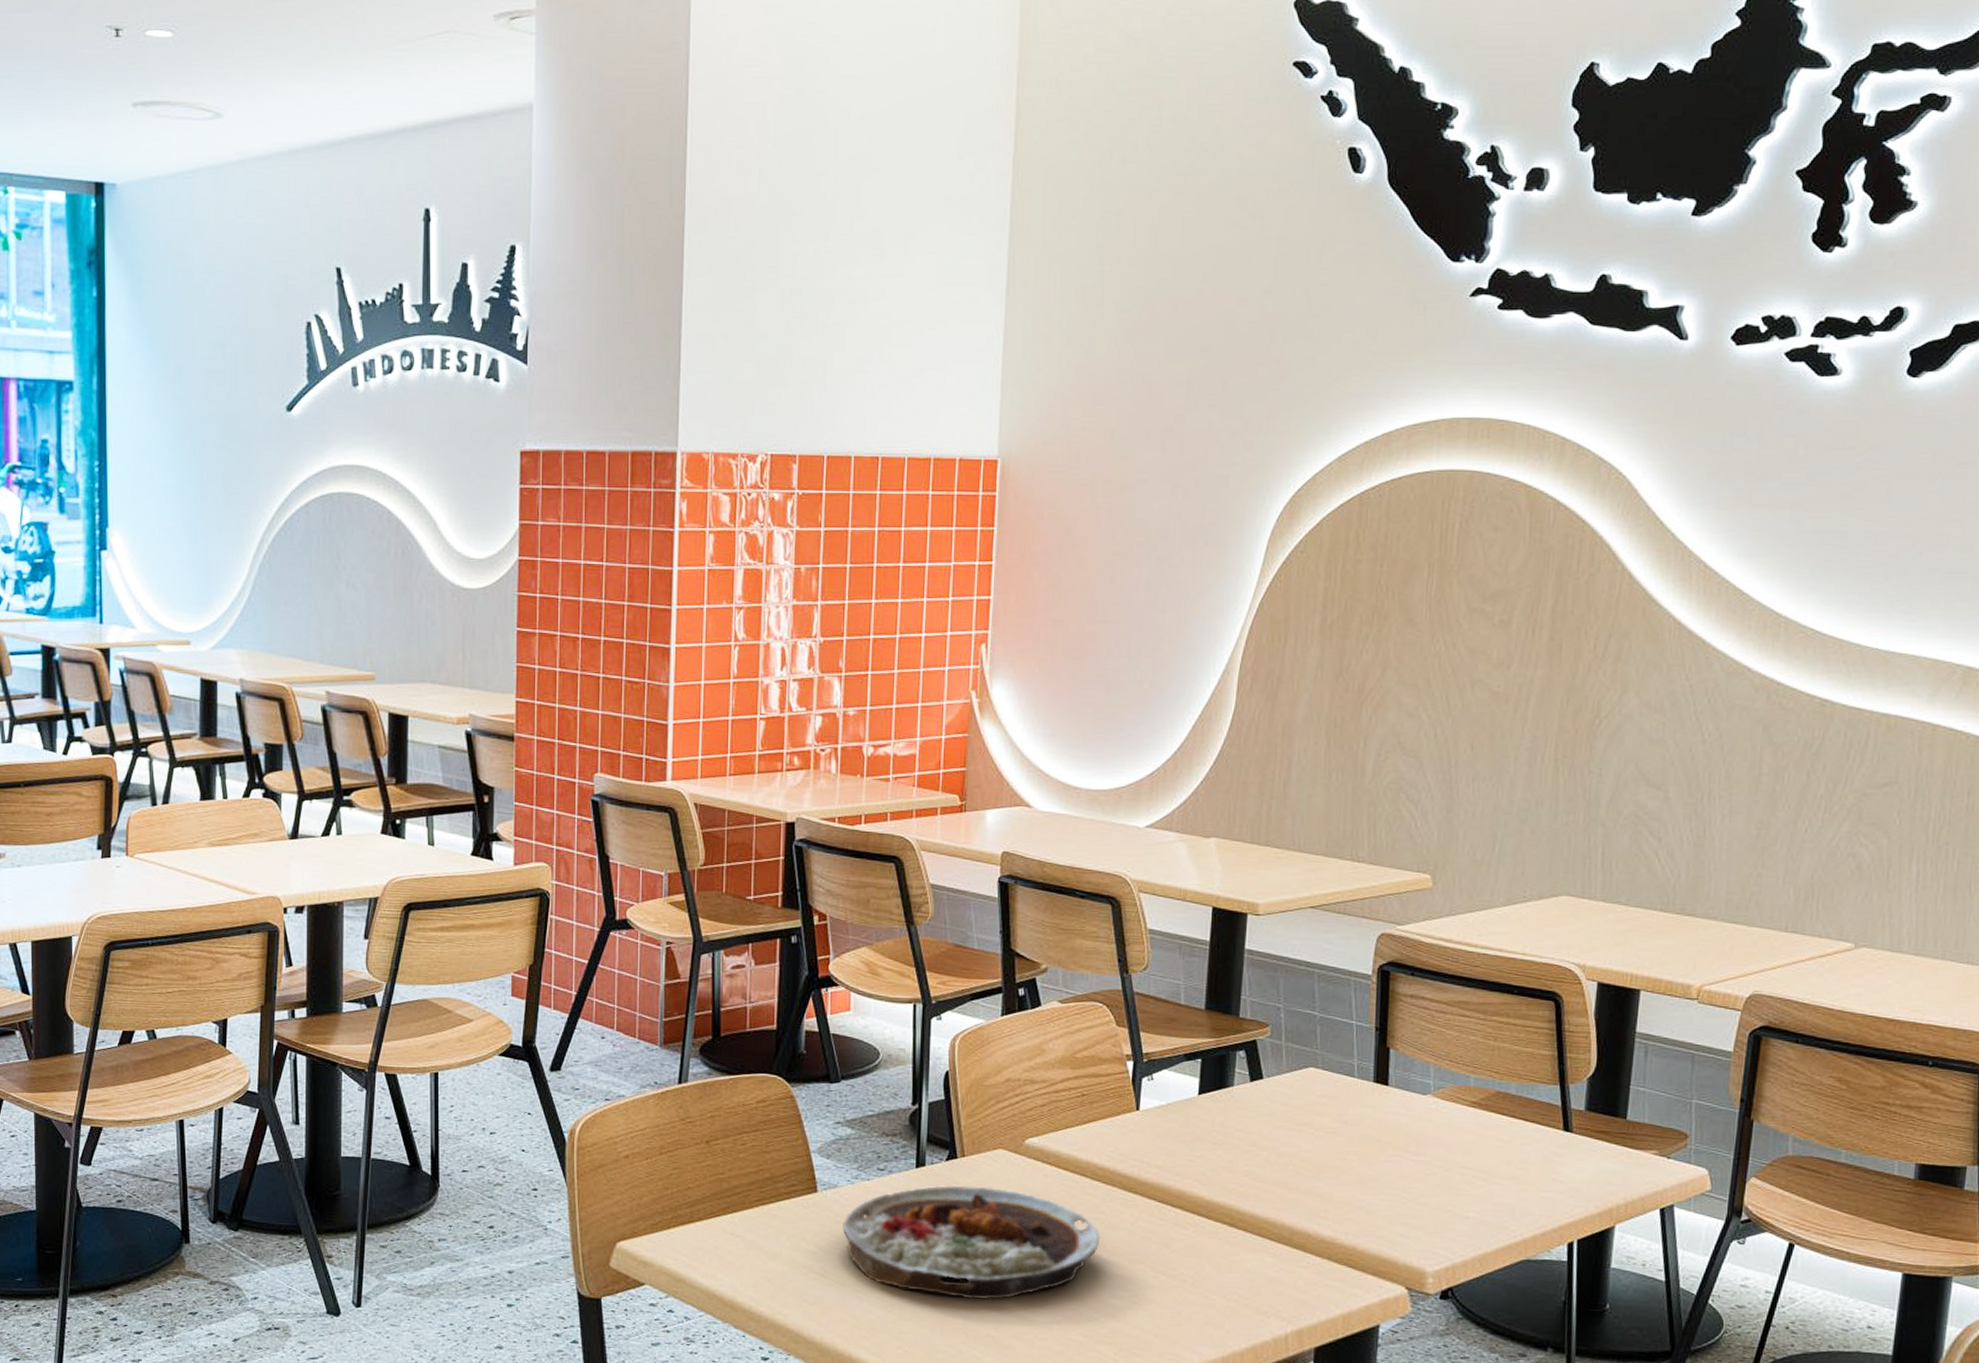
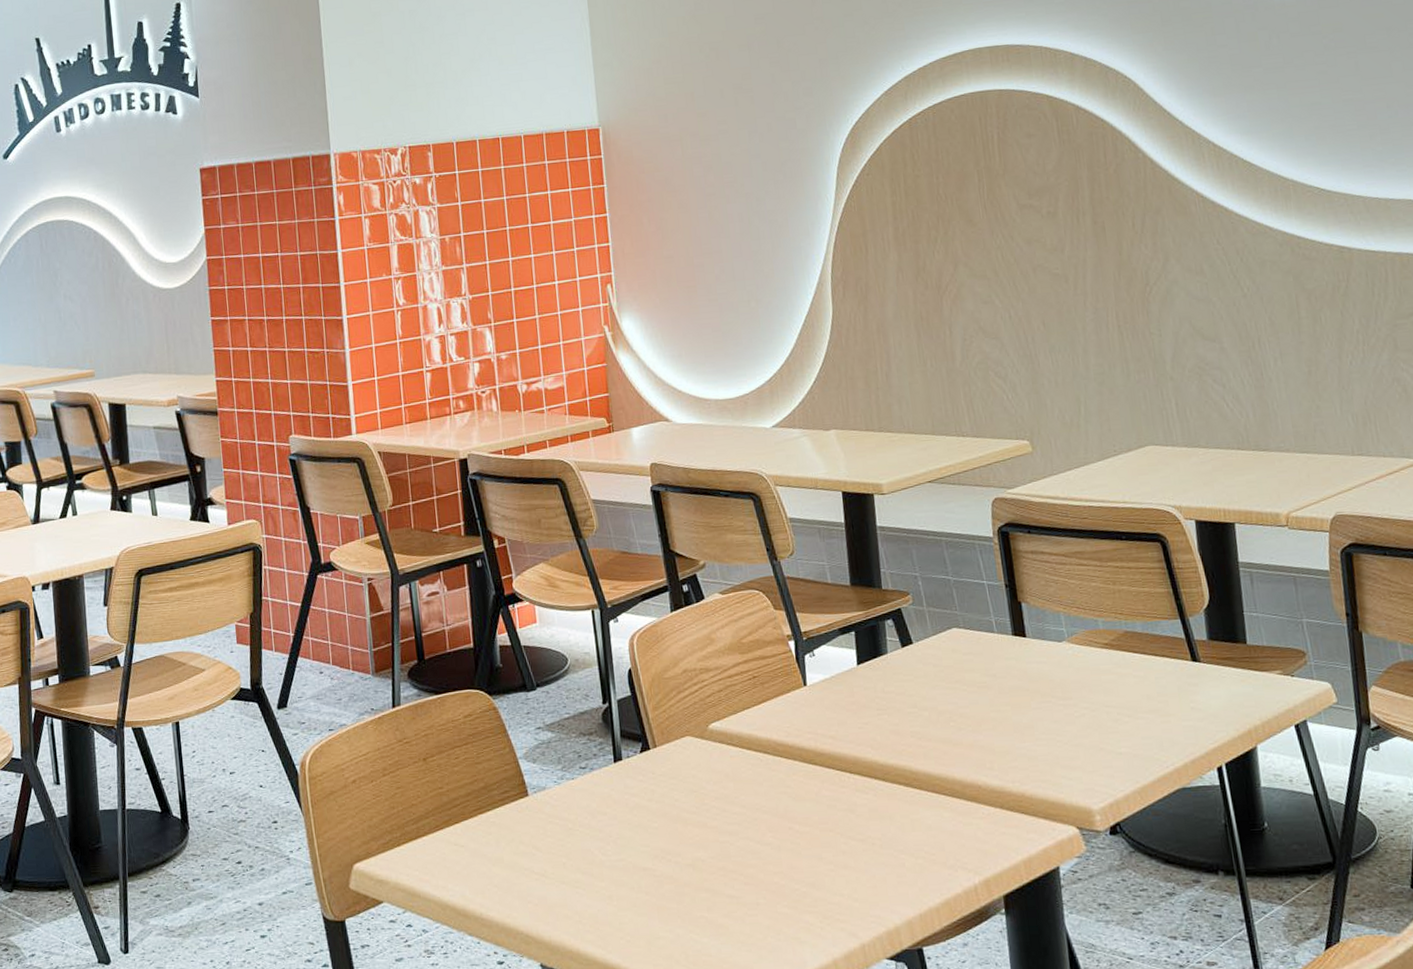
plate: present [843,1185,1101,1300] -> none [555,773,790,884]

